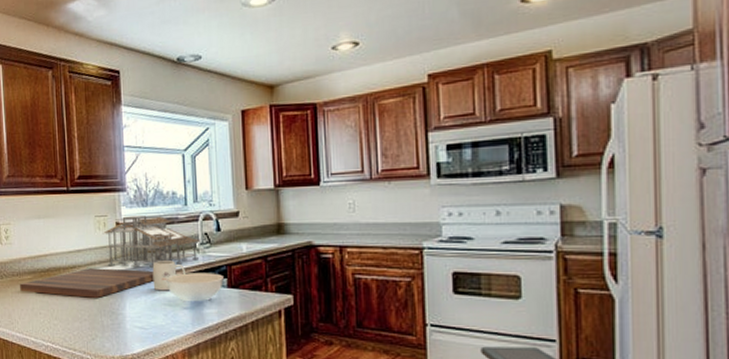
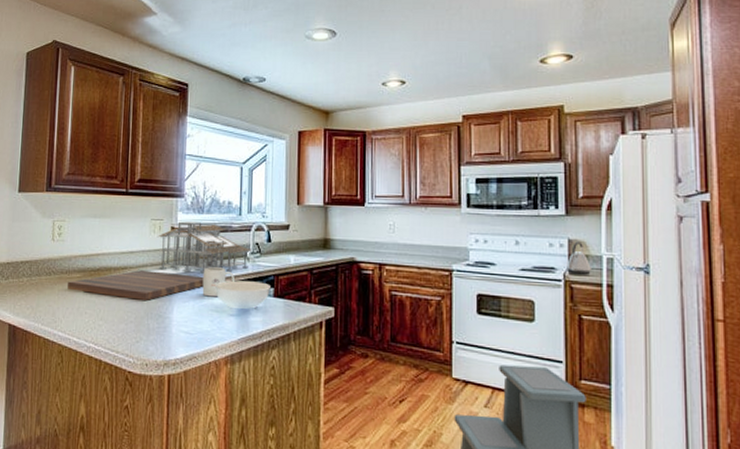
kettle: none [559,206,589,246] -> present [567,241,591,277]

